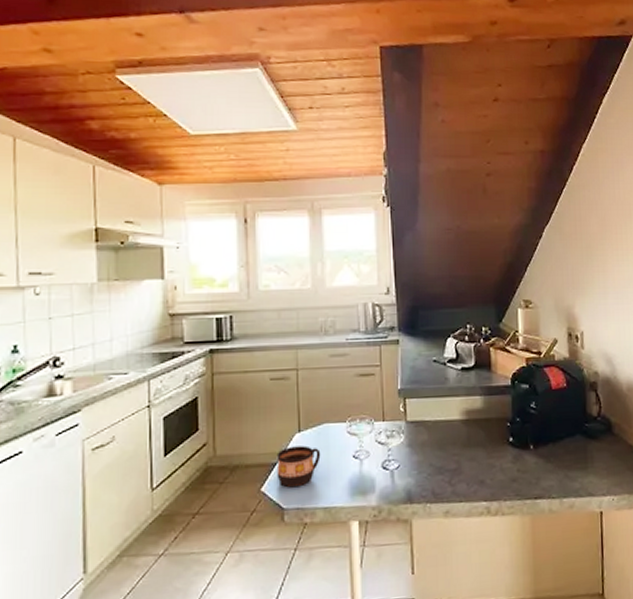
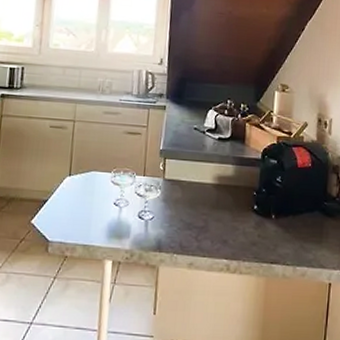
cup: present [276,445,321,487] -> none [46,187,86,223]

